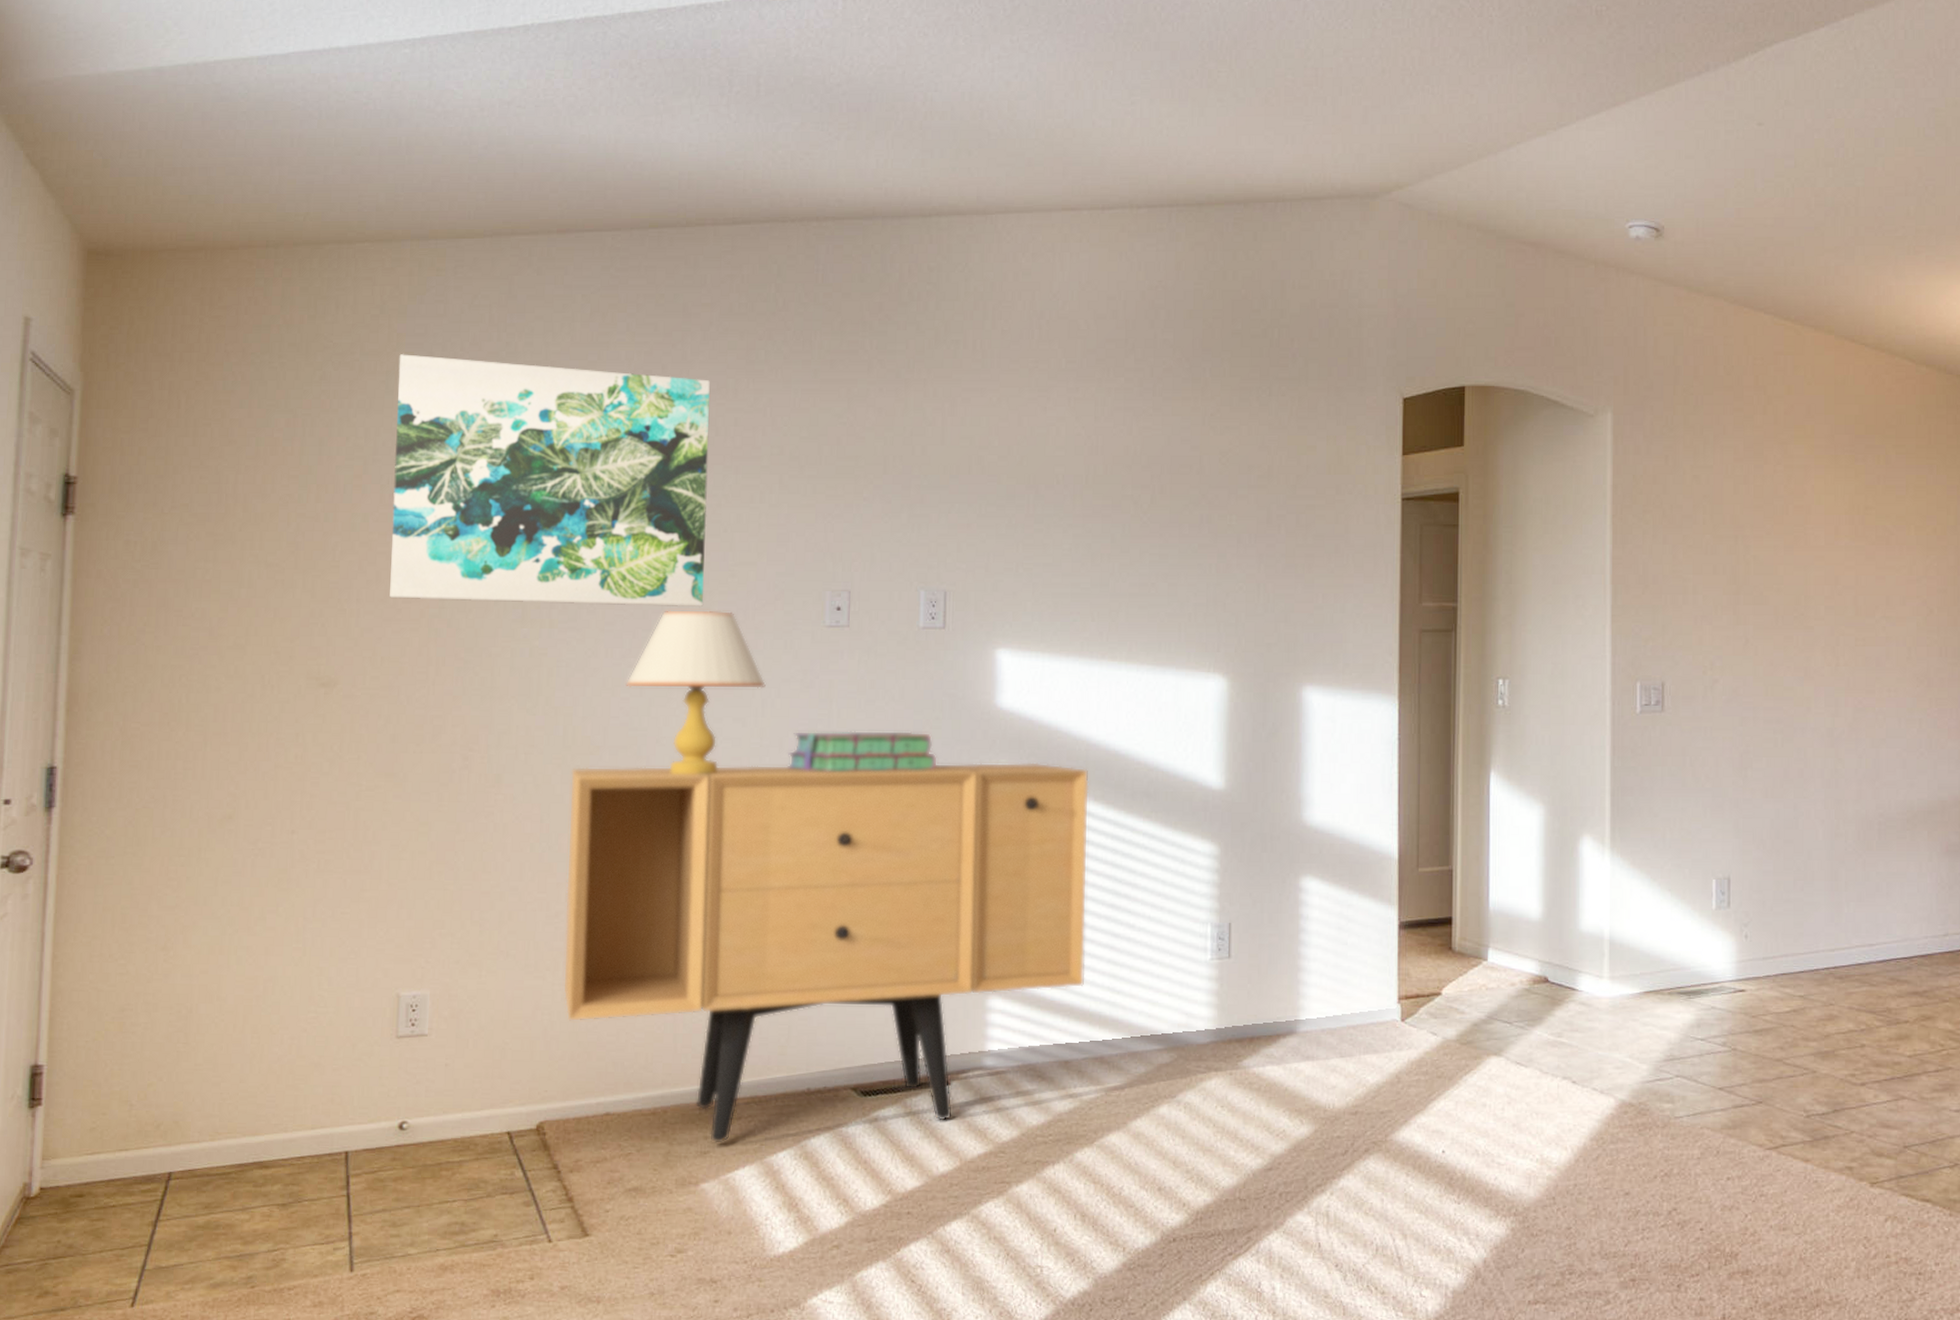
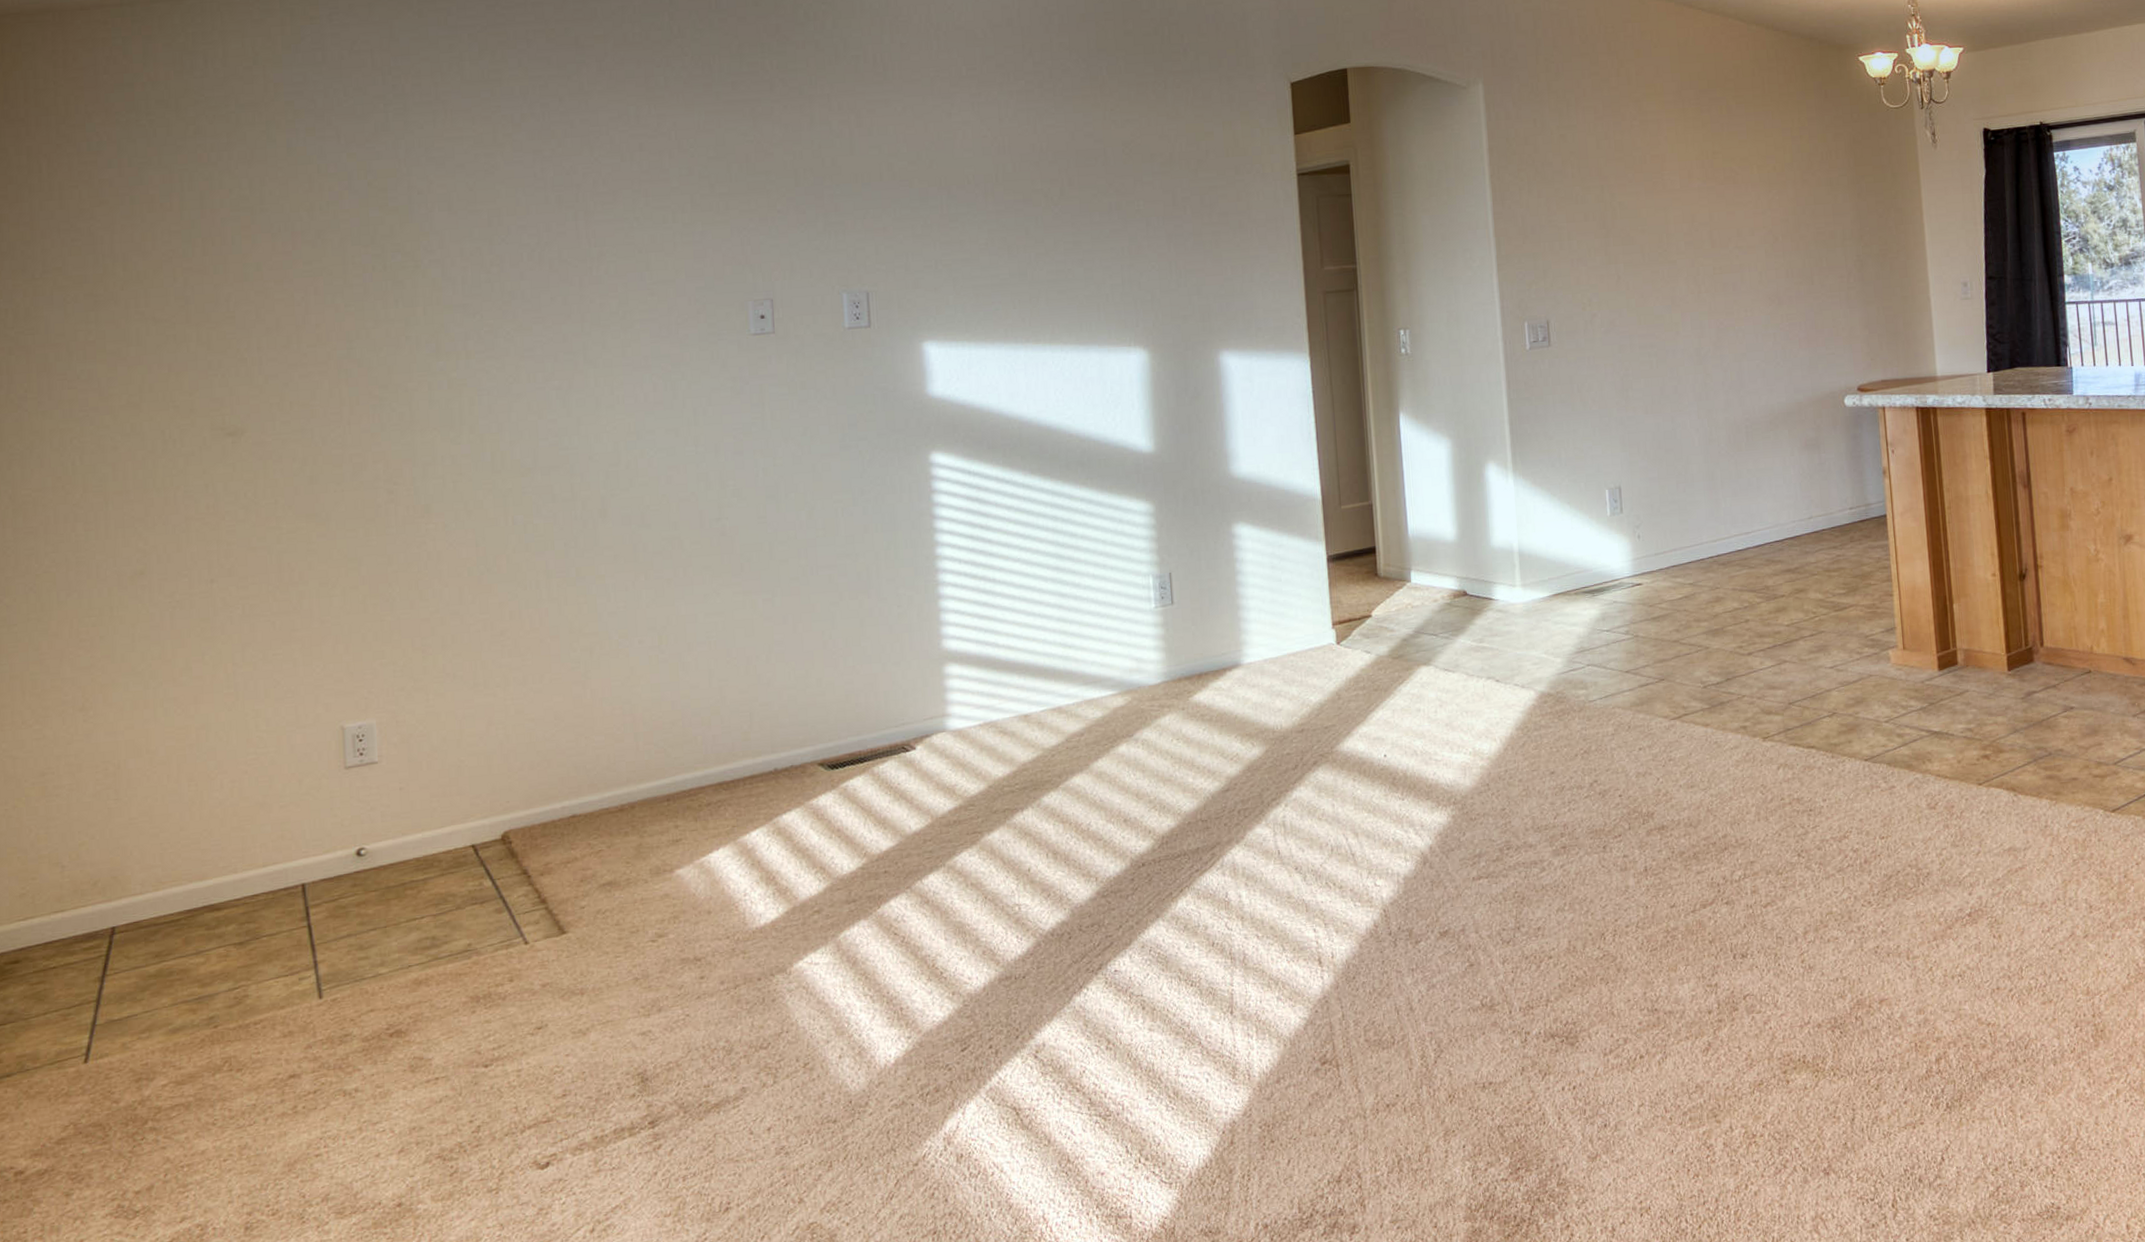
wall art: present [390,354,710,608] -> none [278,103,625,344]
sideboard: present [562,762,1089,1143] -> none [503,443,1037,831]
table lamp: present [625,610,766,775] -> none [551,327,696,488]
stack of books: present [785,730,938,772] -> none [723,425,876,473]

